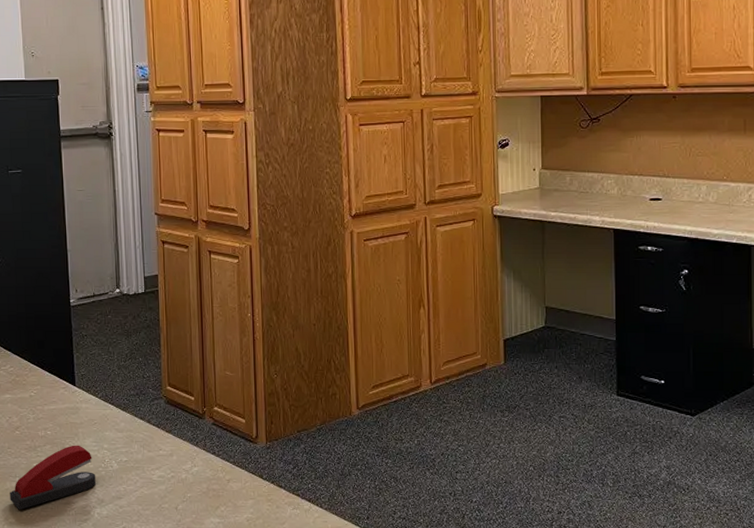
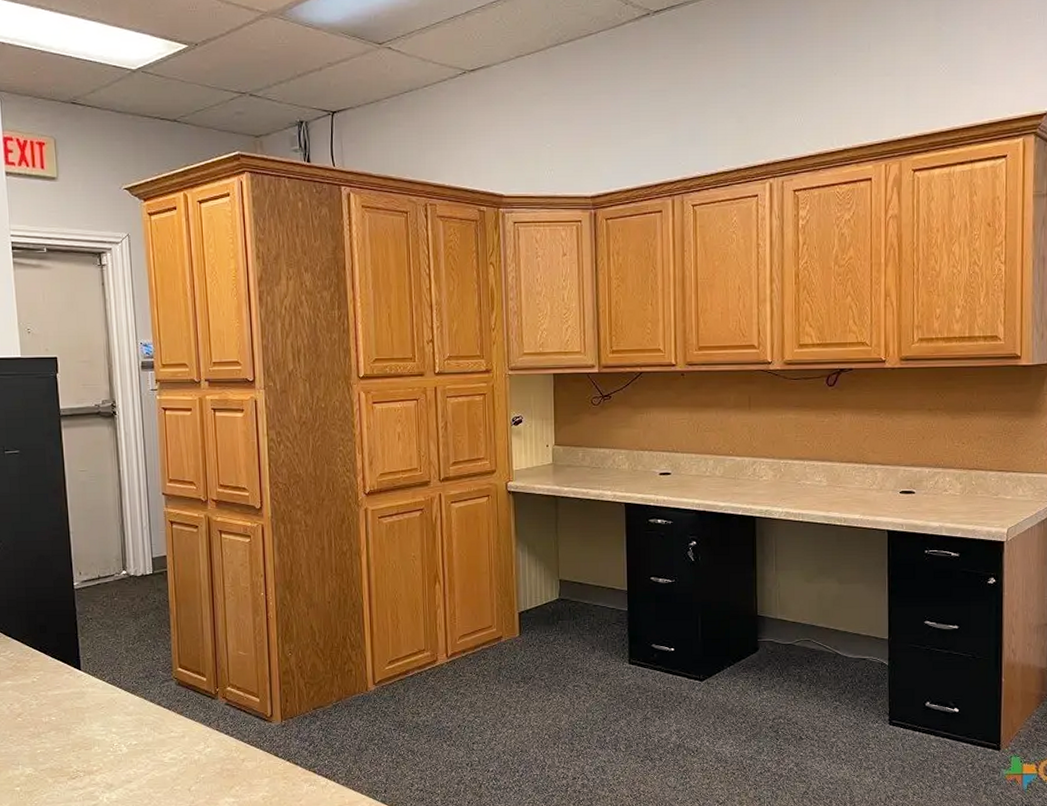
stapler: present [10,445,97,510] -> none [12,730,105,798]

